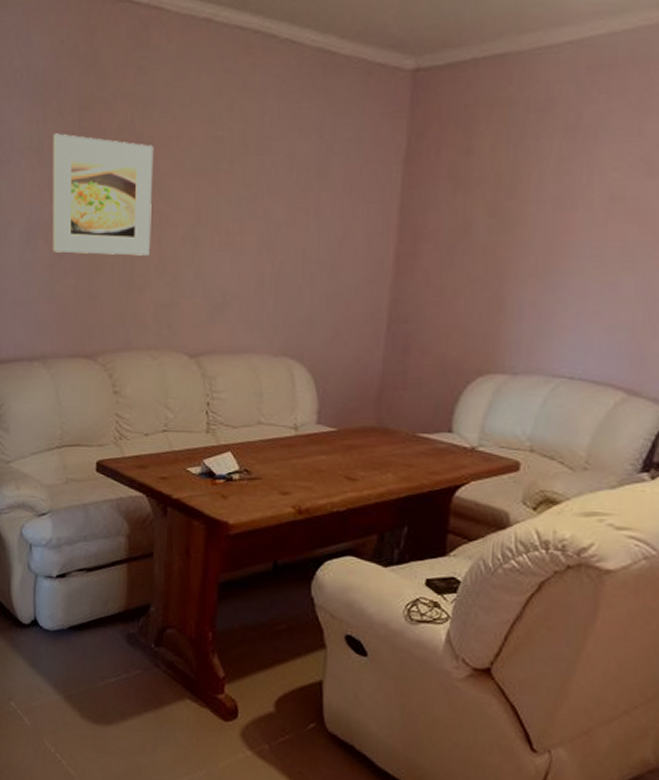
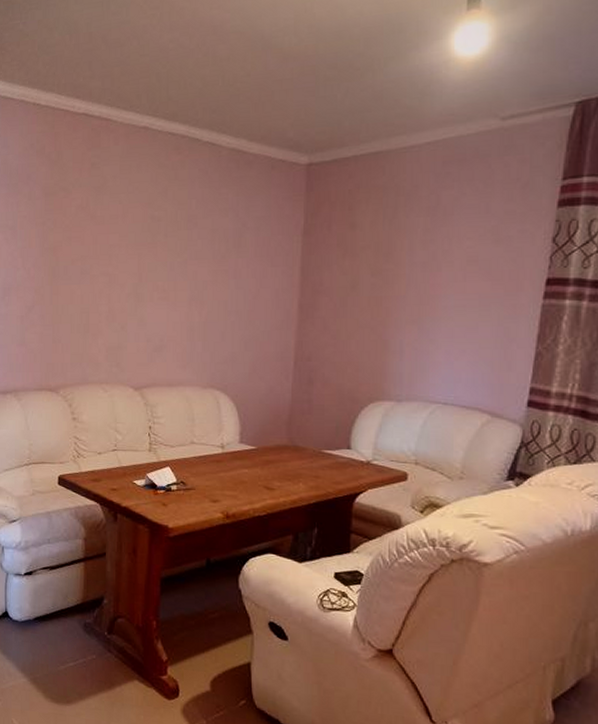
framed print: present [52,133,154,256] -> none [23,214,105,309]

